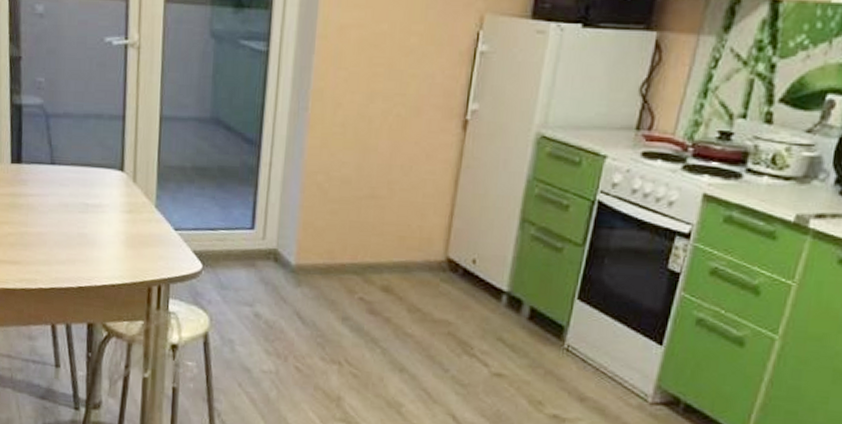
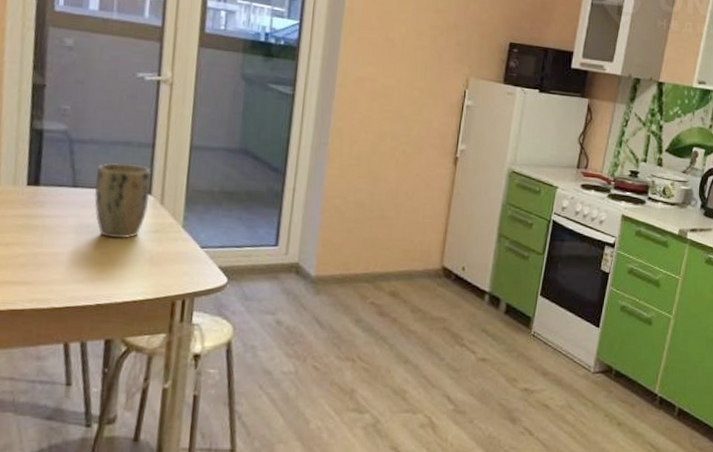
plant pot: none [71,137,123,219] -> present [94,162,151,239]

